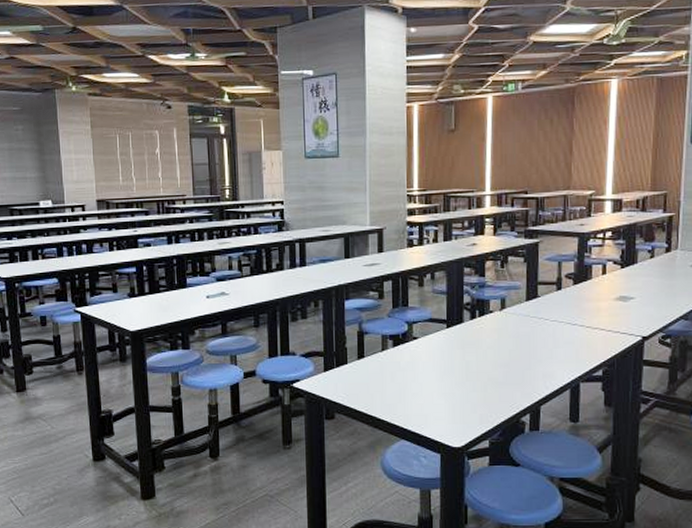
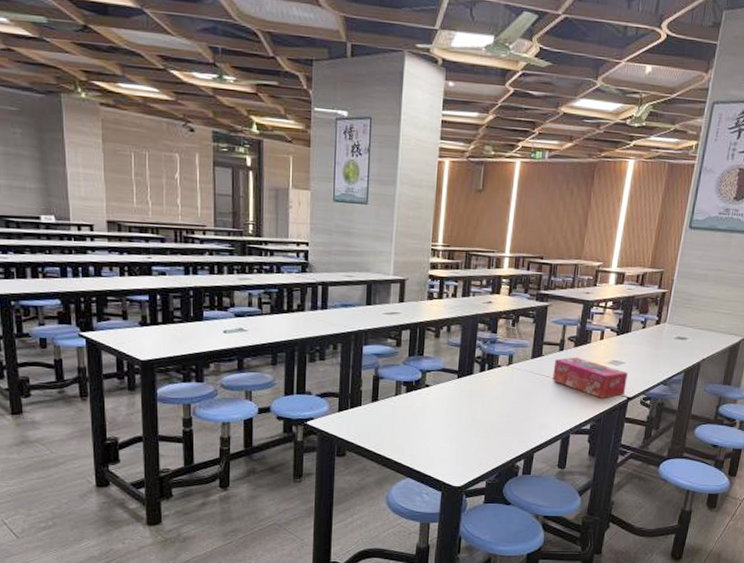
tissue box: none [552,295,640,340] -> present [552,357,628,399]

